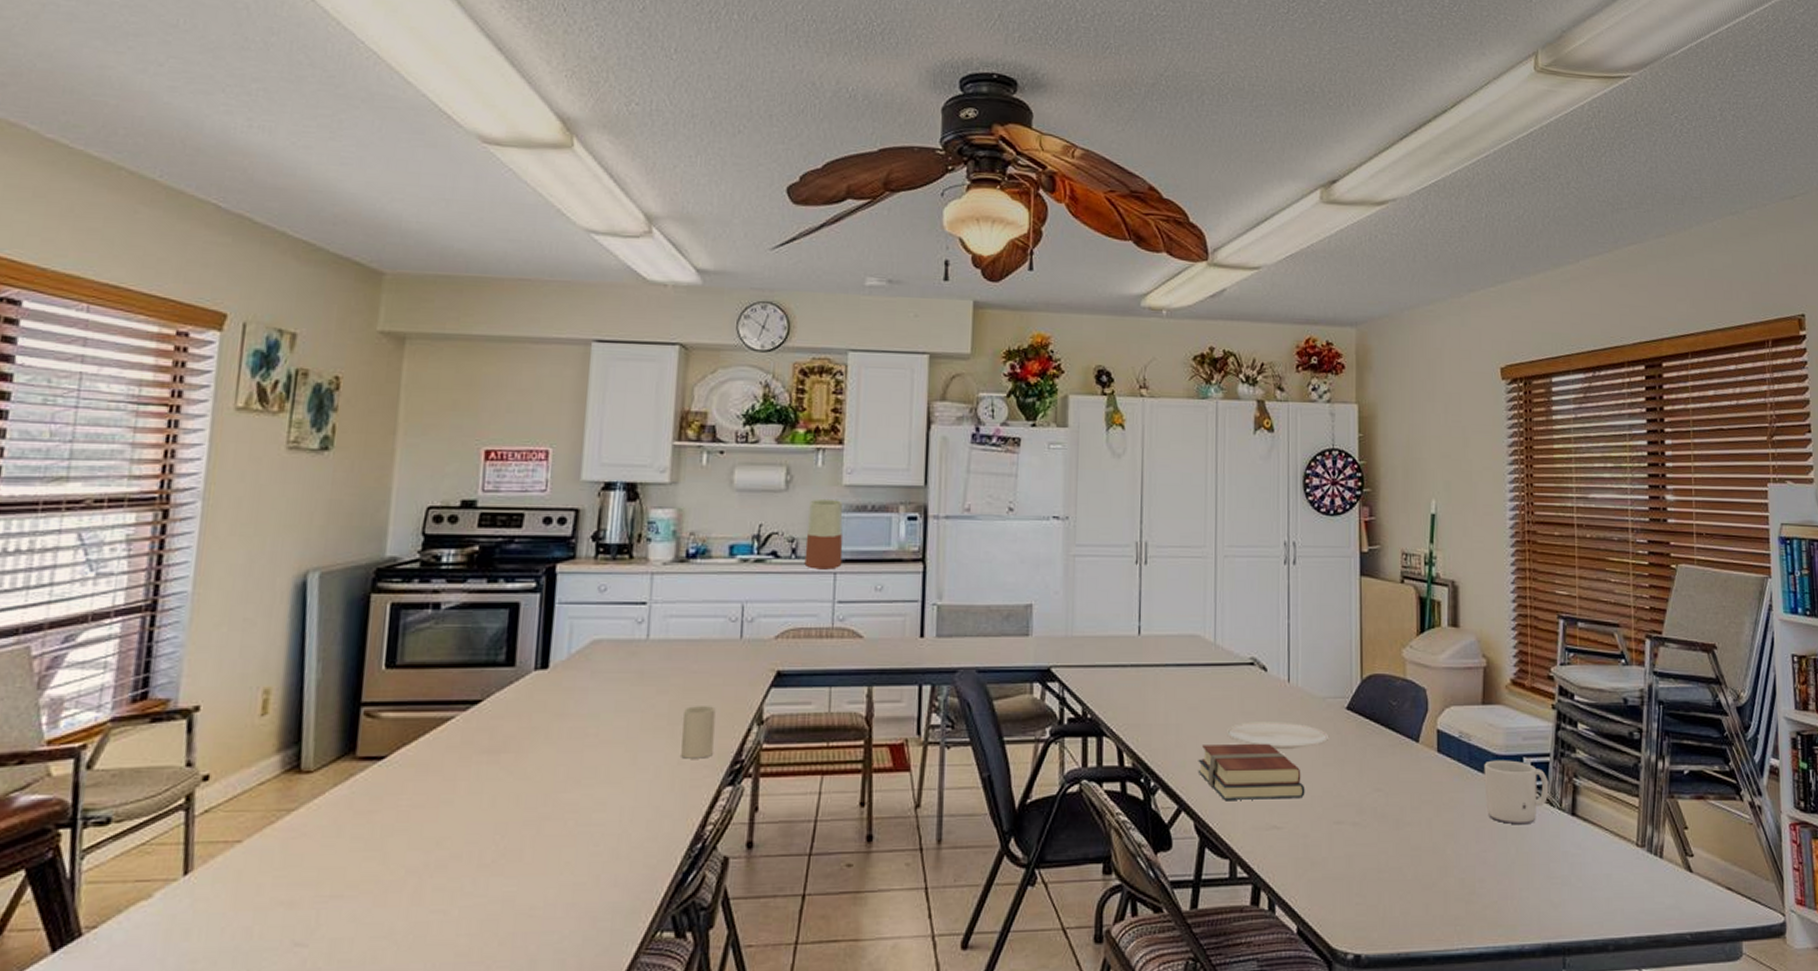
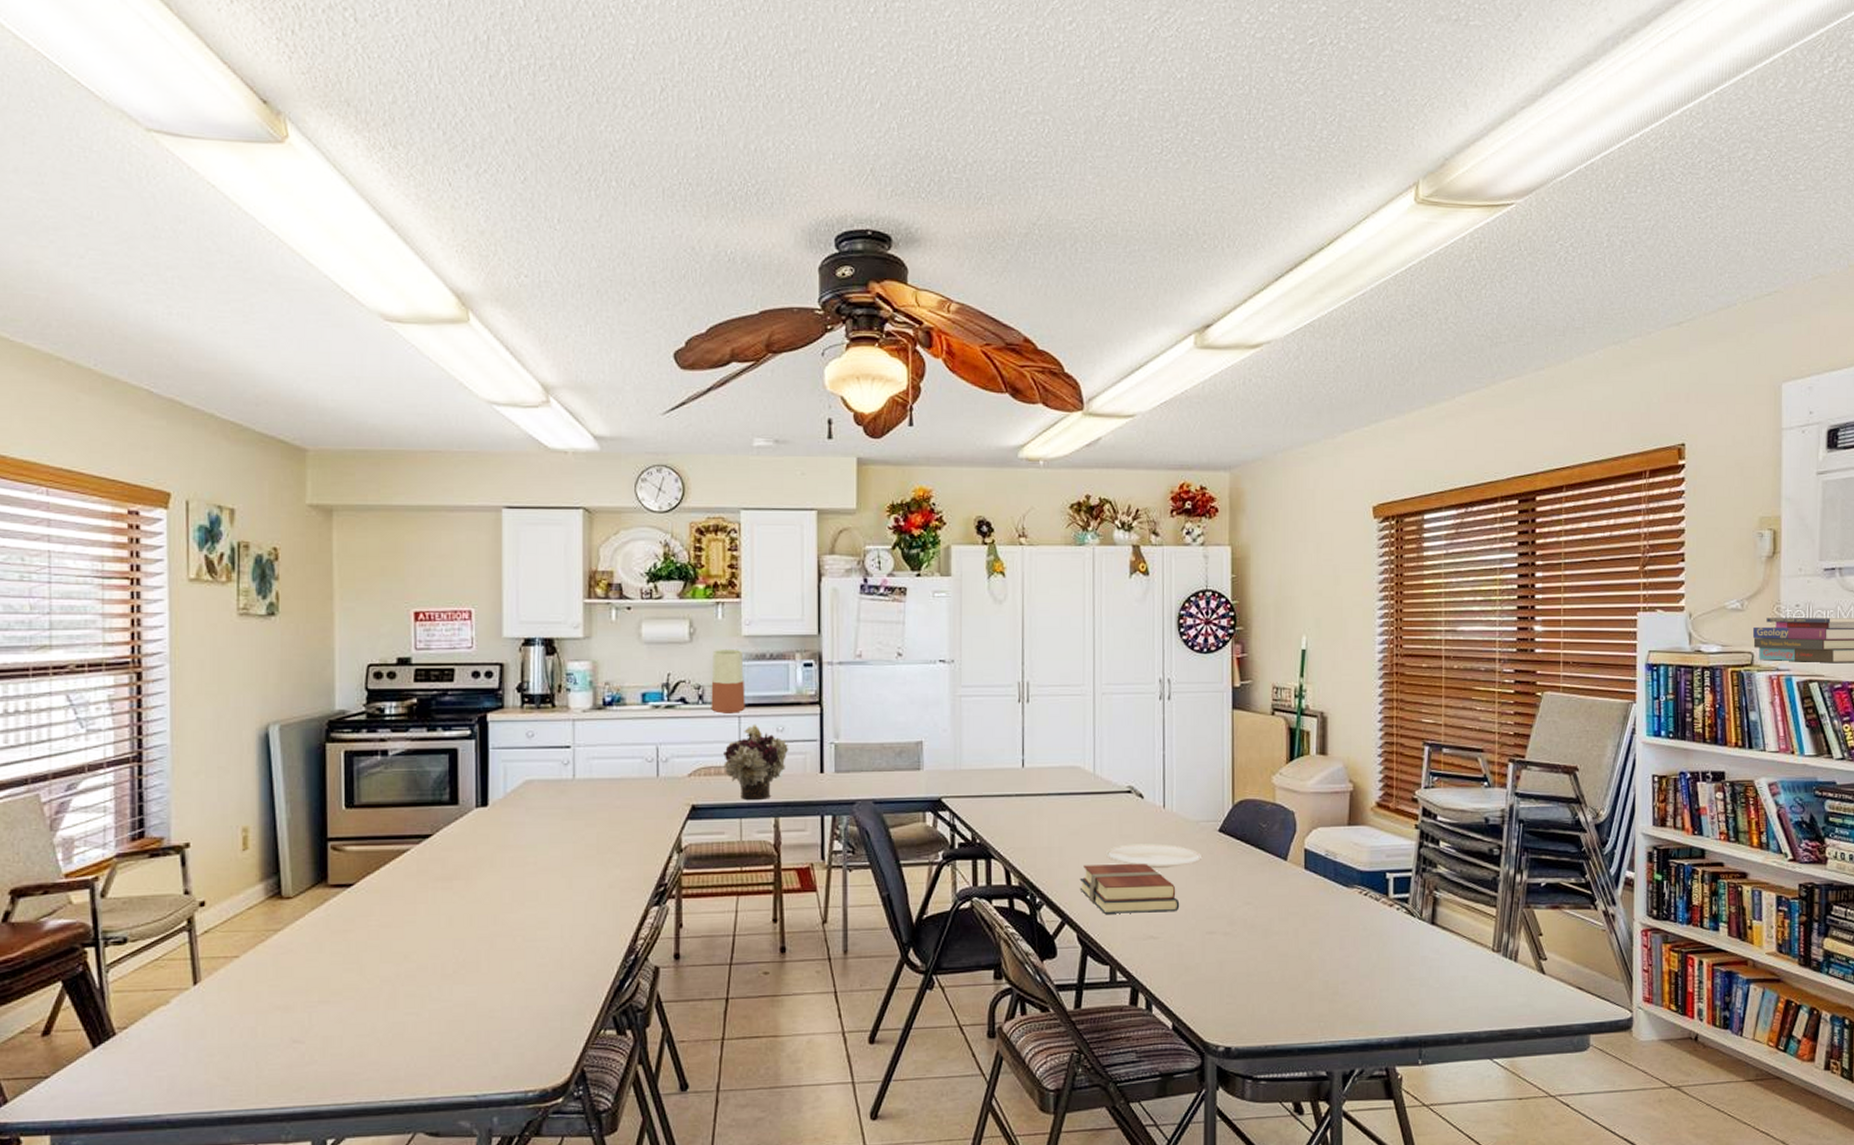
cup: present [681,706,716,759] -> none [610,837,639,883]
flower arrangement: none [814,581,886,666] -> present [723,723,788,800]
mug: present [1484,760,1549,825] -> none [1349,875,1410,933]

